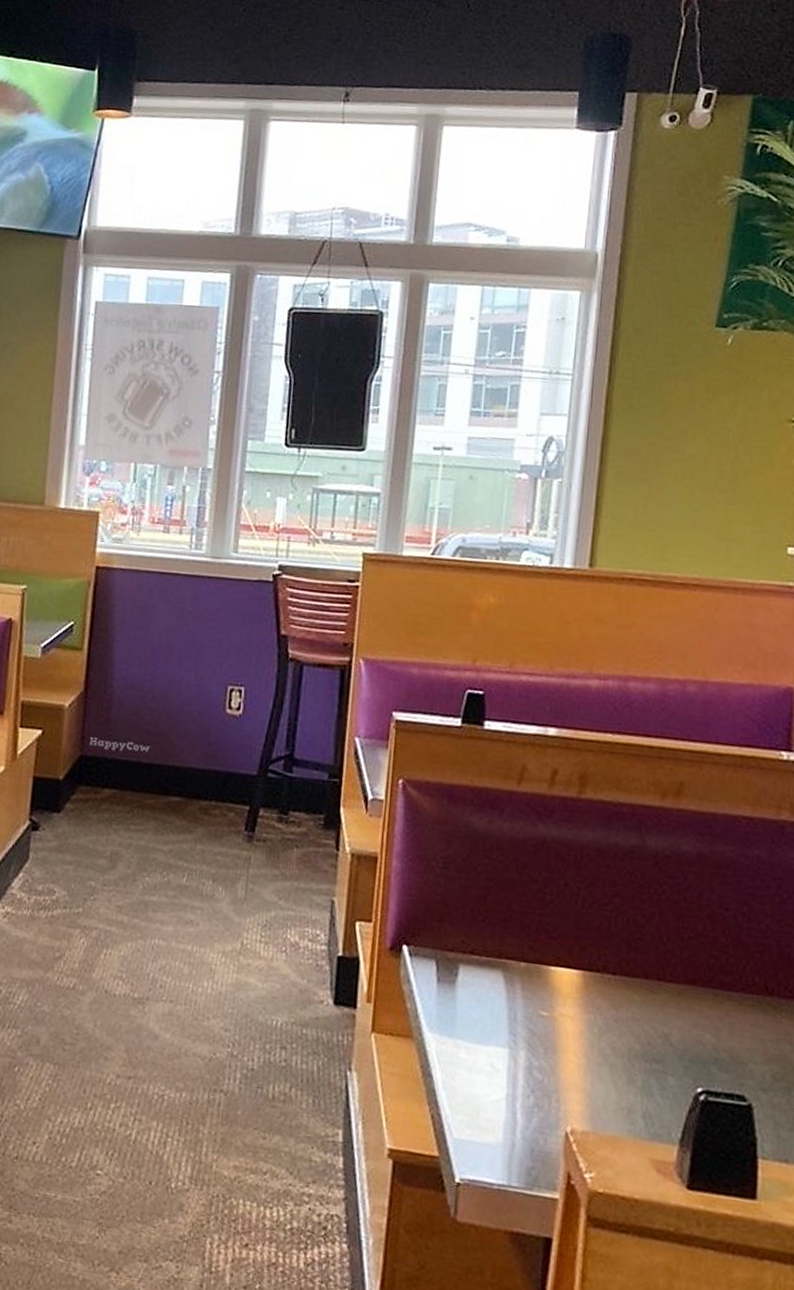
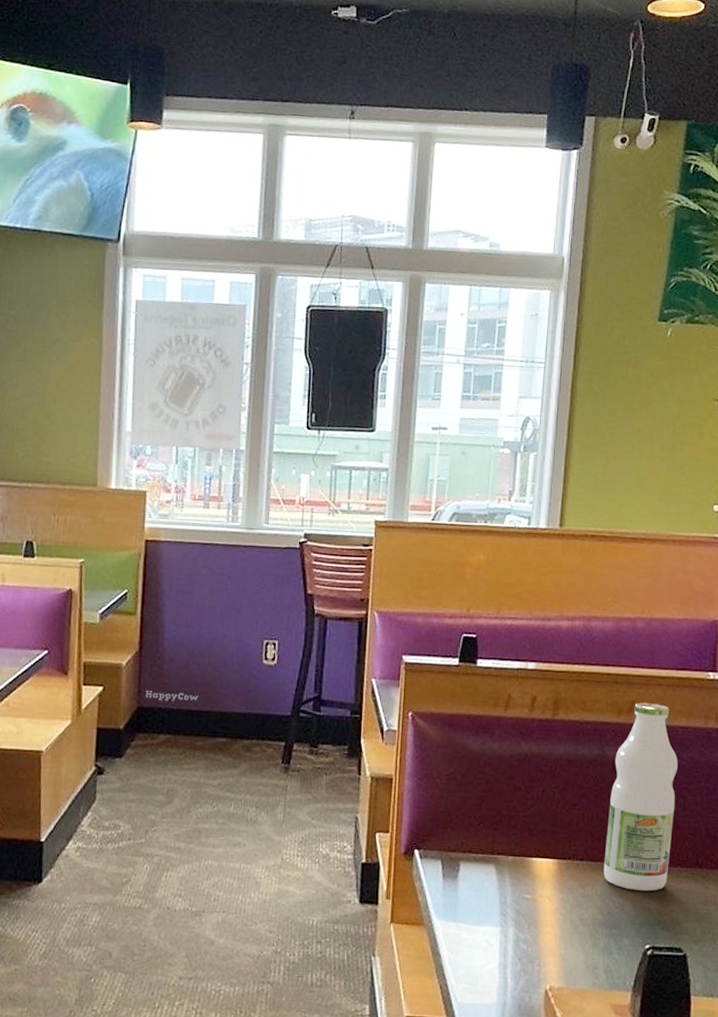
beverage bottle: none [642,784,740,1020] -> present [603,703,678,892]

